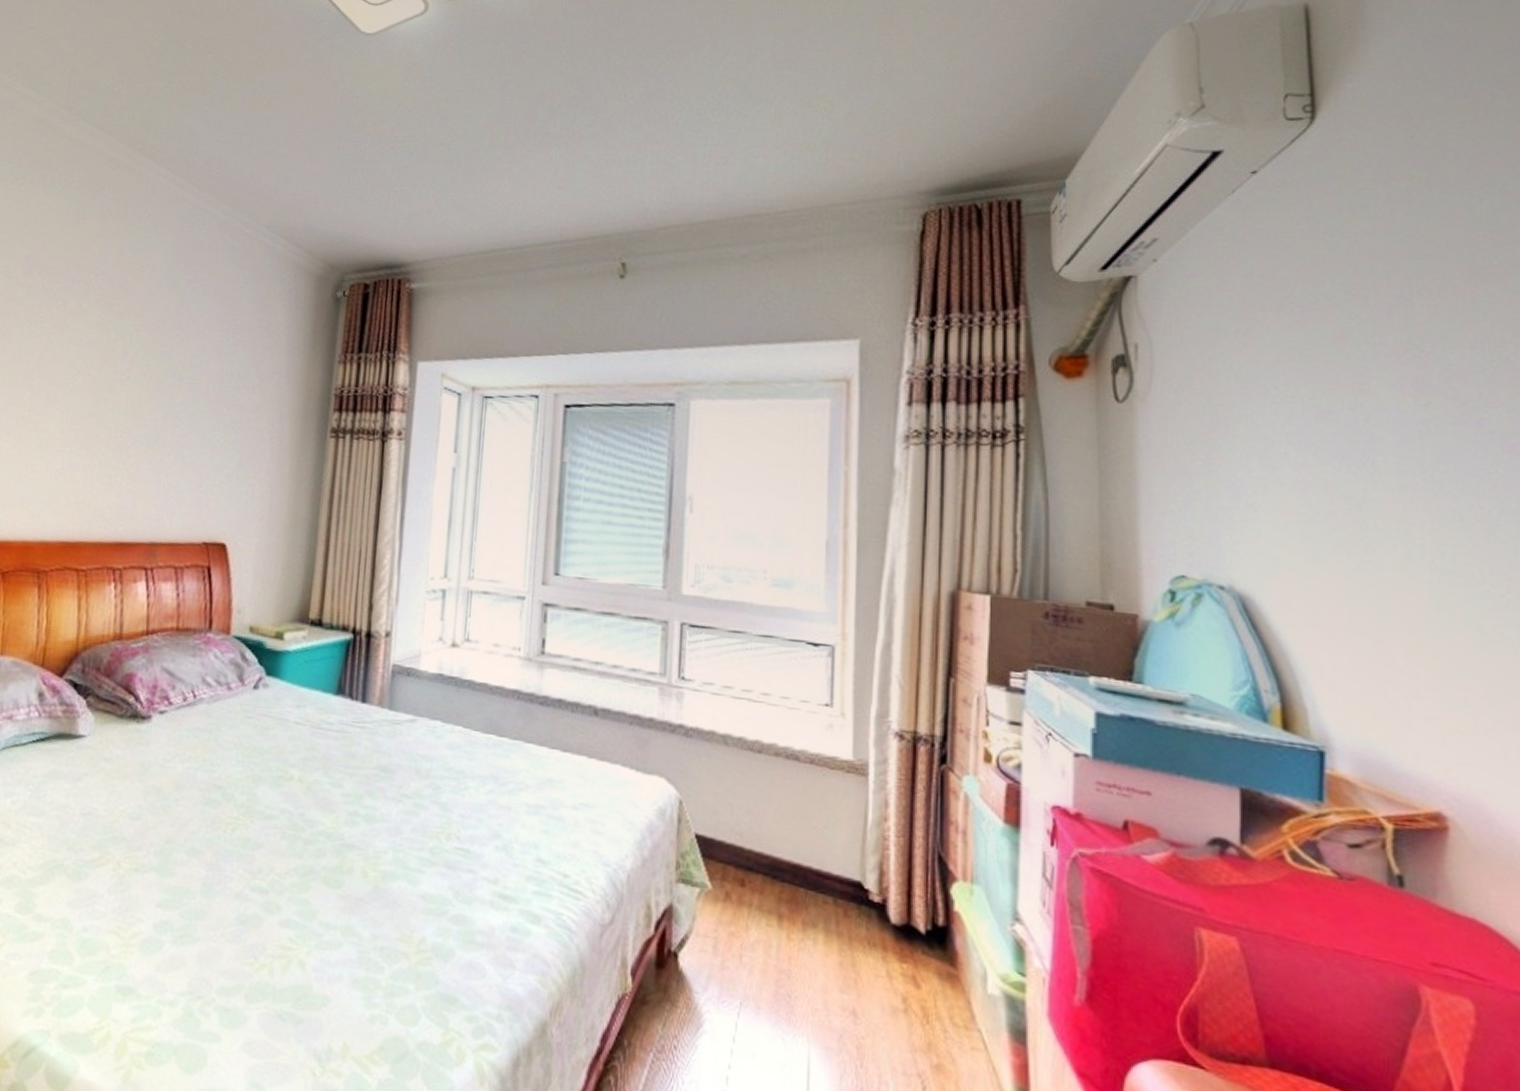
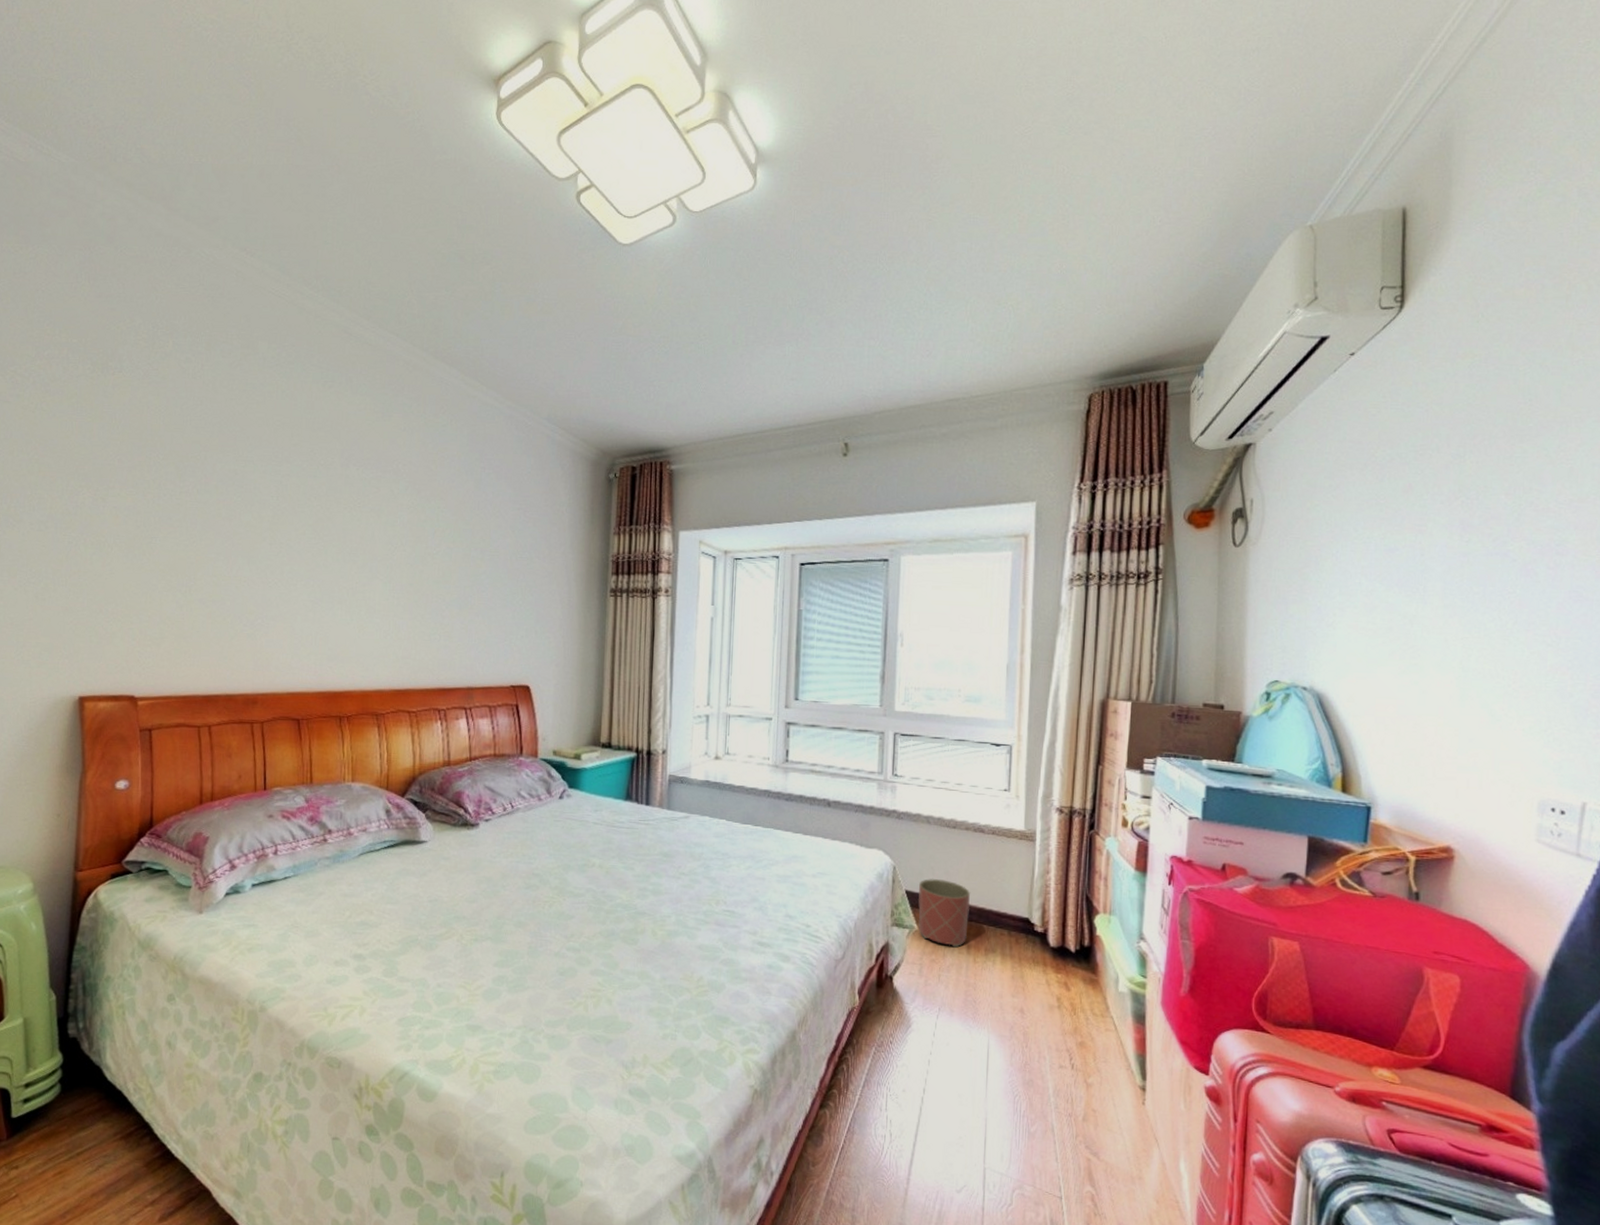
planter: none [712,819,782,918] -> present [918,879,971,948]

